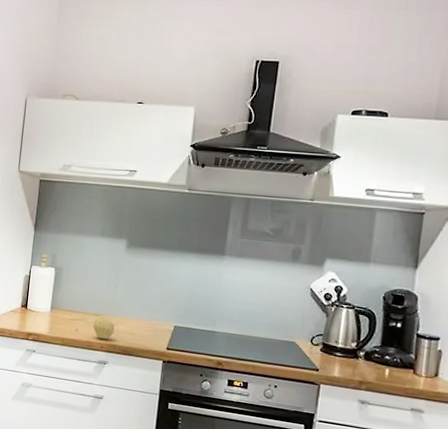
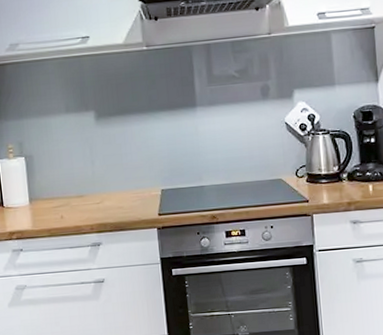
fruit: present [93,312,115,340] -> none [77,193,102,221]

